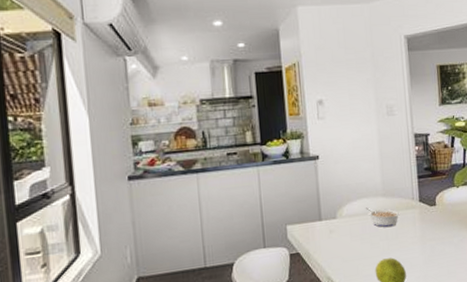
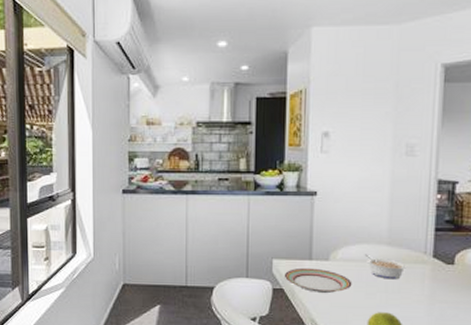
plate: none [298,227,359,251] -> present [284,267,352,293]

